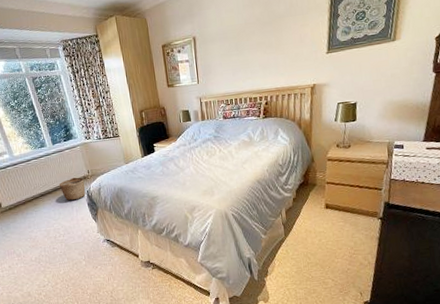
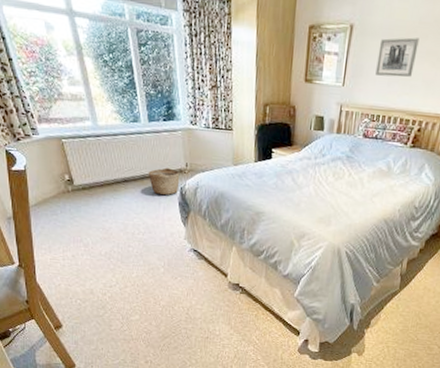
wall art: none [219,35,250,70] -> present [375,37,419,77]

